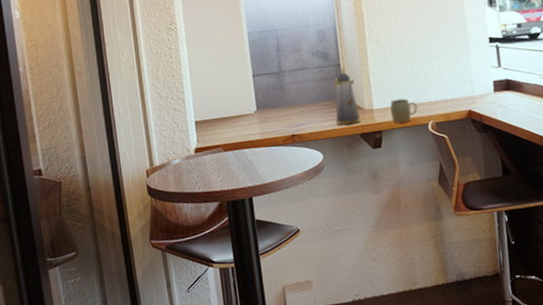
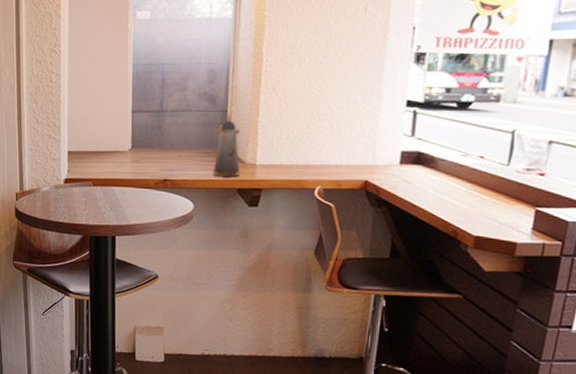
mug: present [390,98,418,123] -> none [275,156,306,183]

